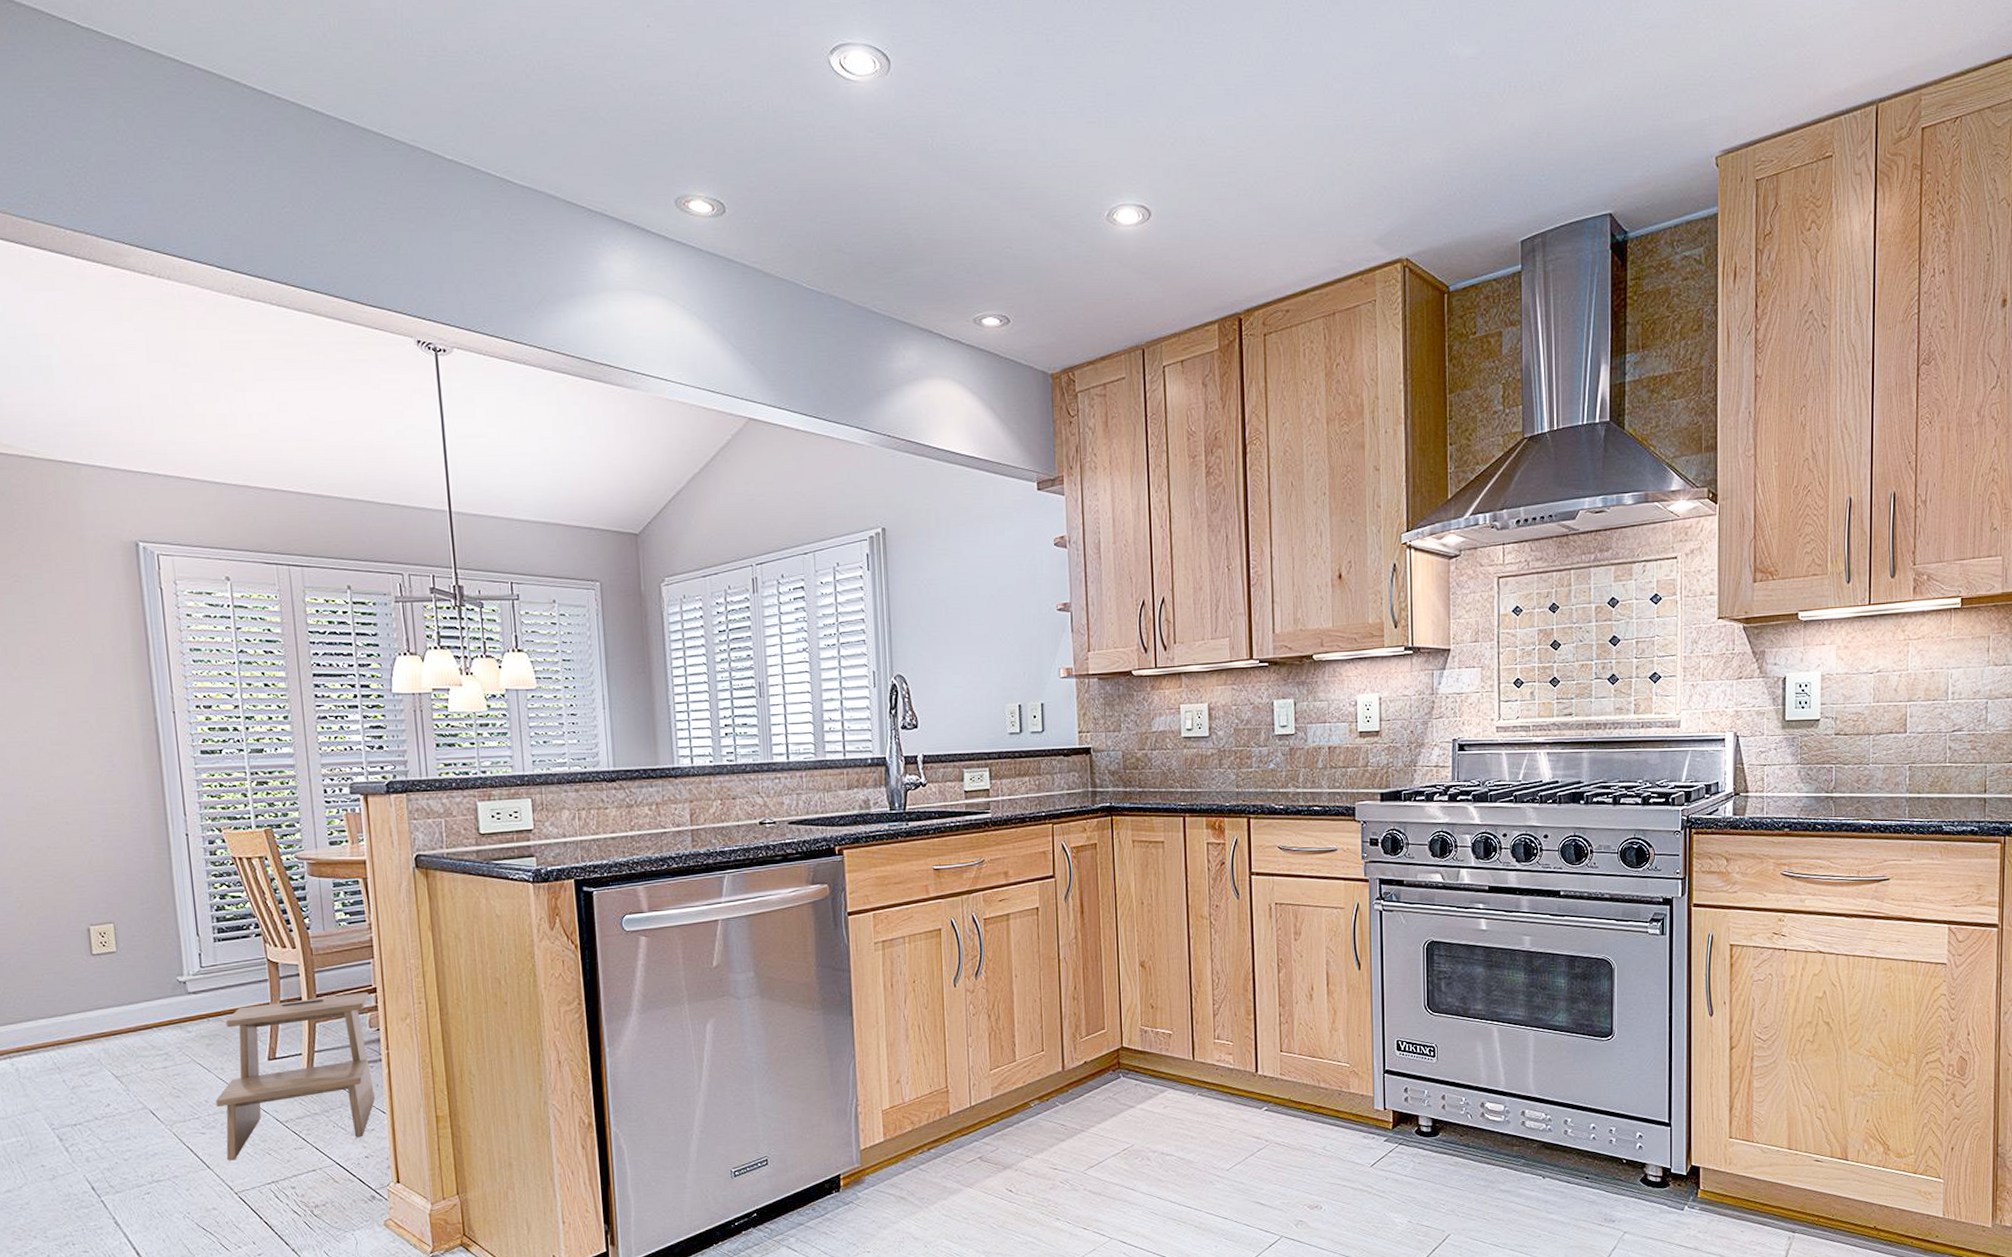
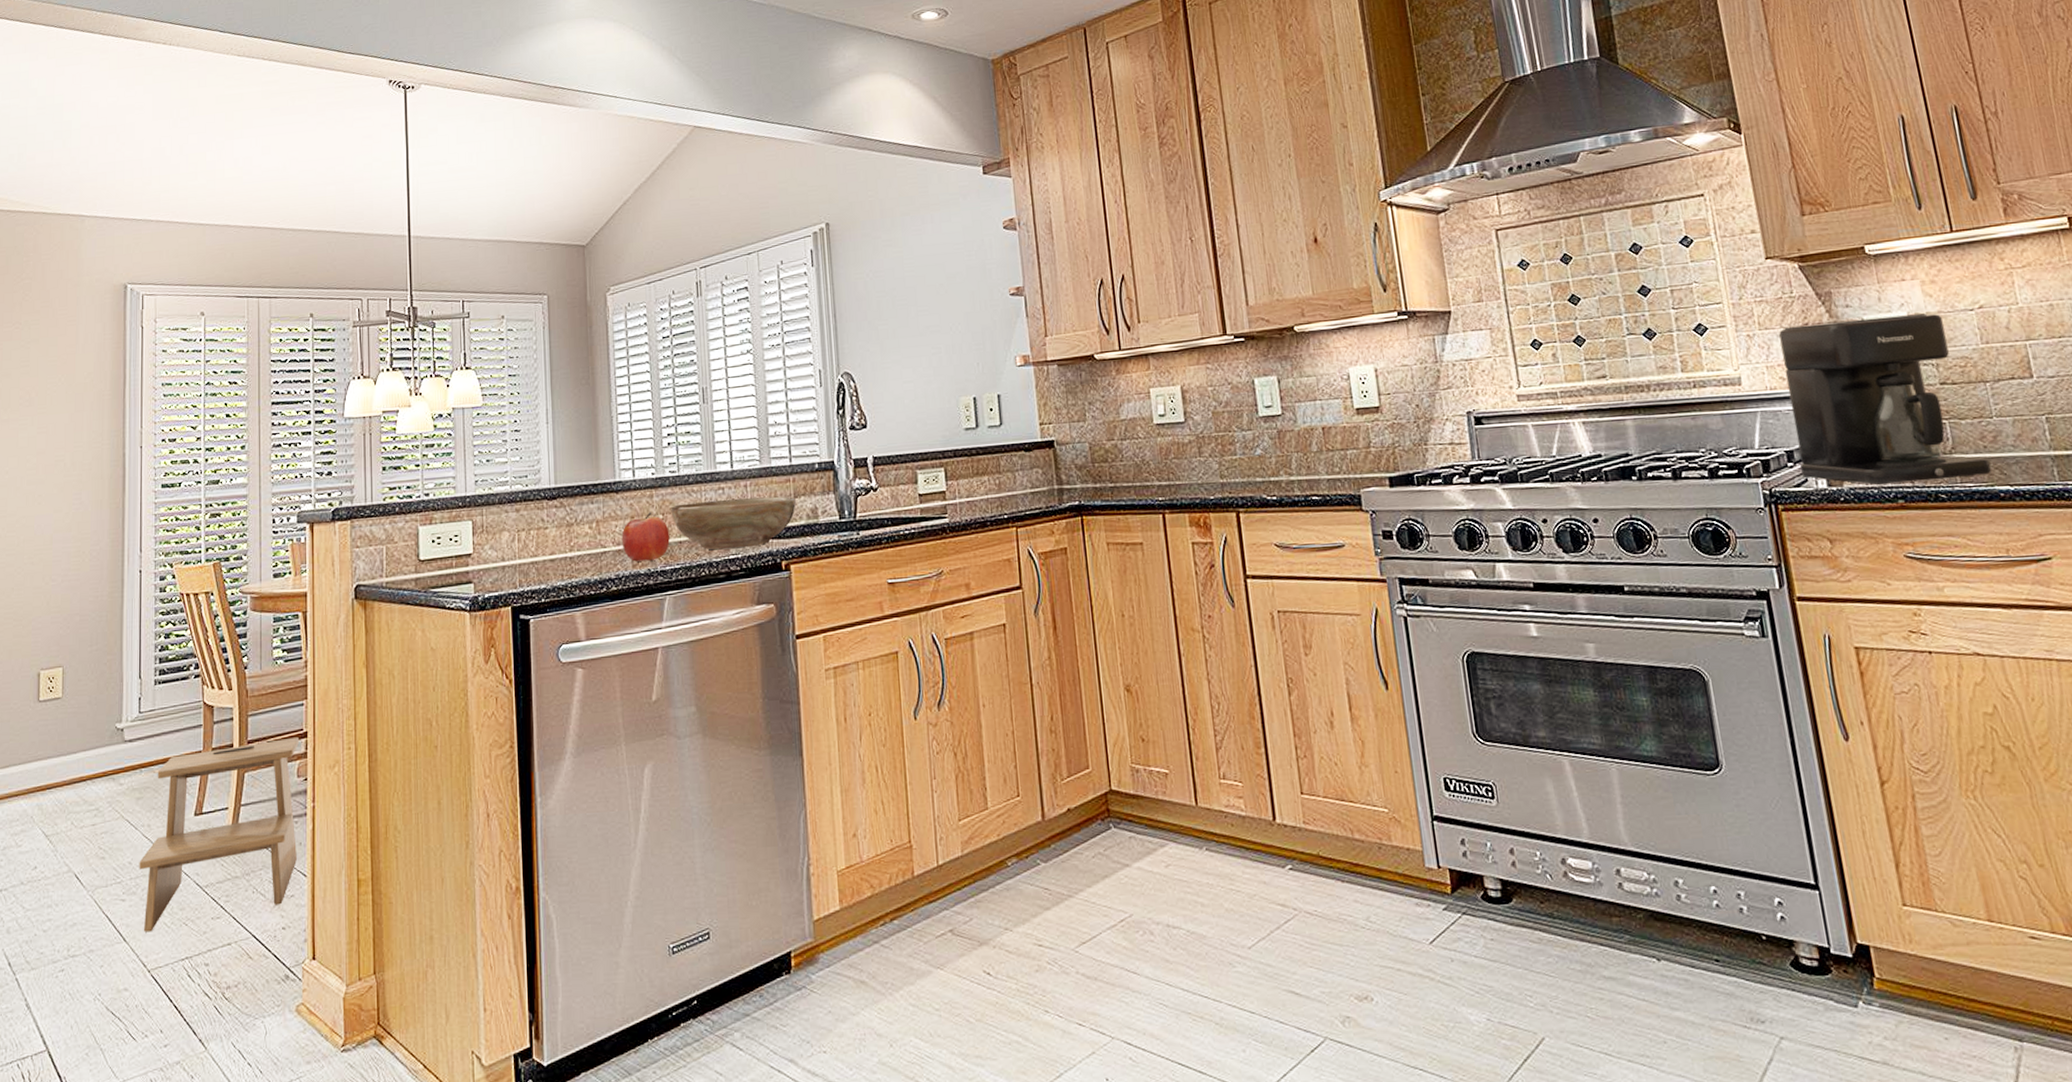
fruit: none [681,797,728,842] -> present [621,512,670,562]
bowl: none [728,787,850,834] -> present [669,496,797,550]
coffee maker: none [1714,674,1859,816] -> present [1779,313,1991,486]

